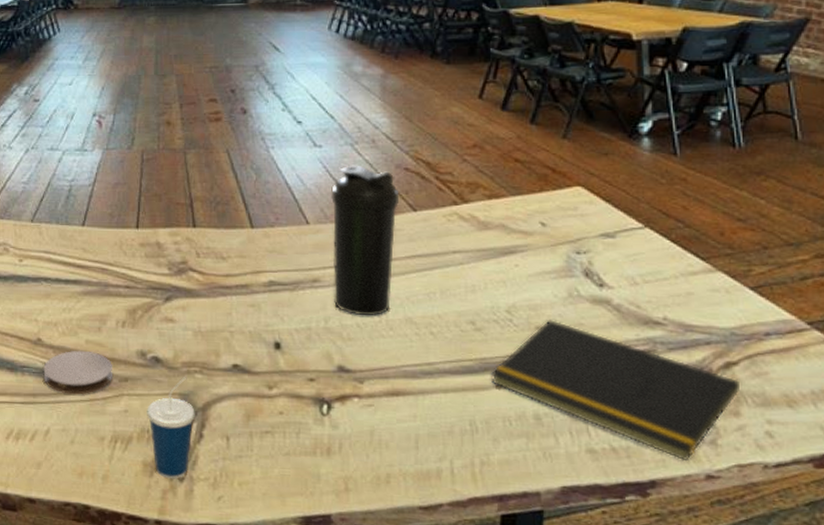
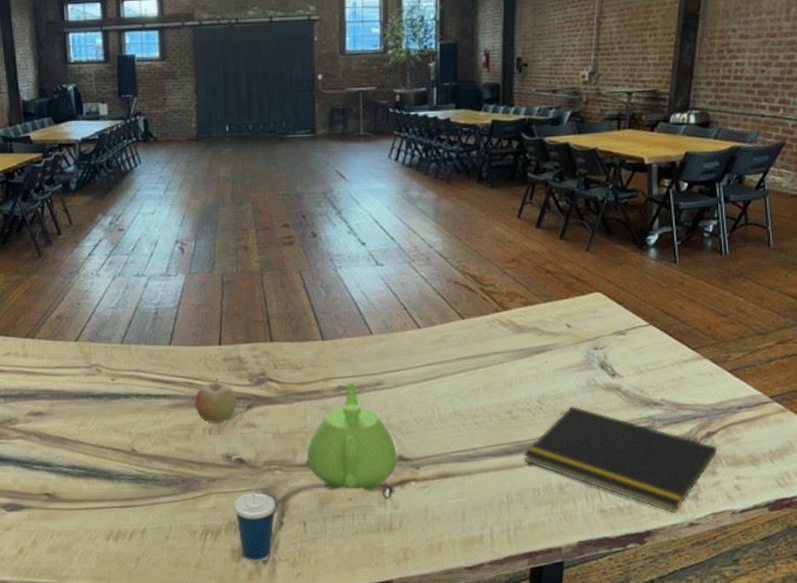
coaster: present [43,350,112,395] -> none [138,457,201,496]
fruit: none [108,265,154,315] -> present [194,379,237,424]
teapot: none [231,278,336,406] -> present [306,383,397,491]
water bottle: present [331,165,400,315] -> none [392,280,450,411]

